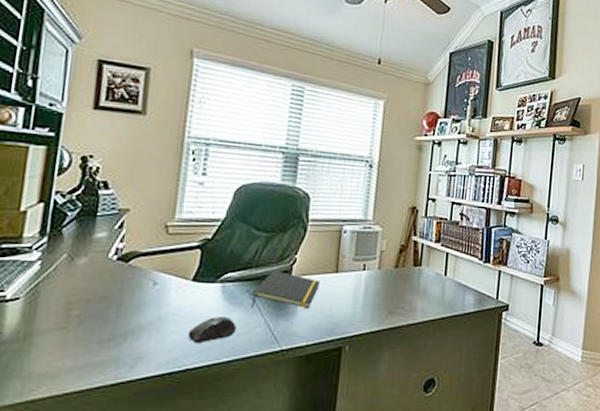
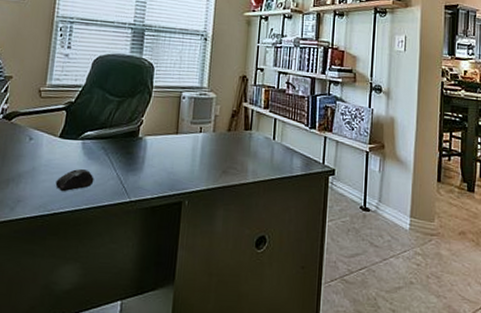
notepad: present [251,270,320,308] -> none [105,130,163,165]

